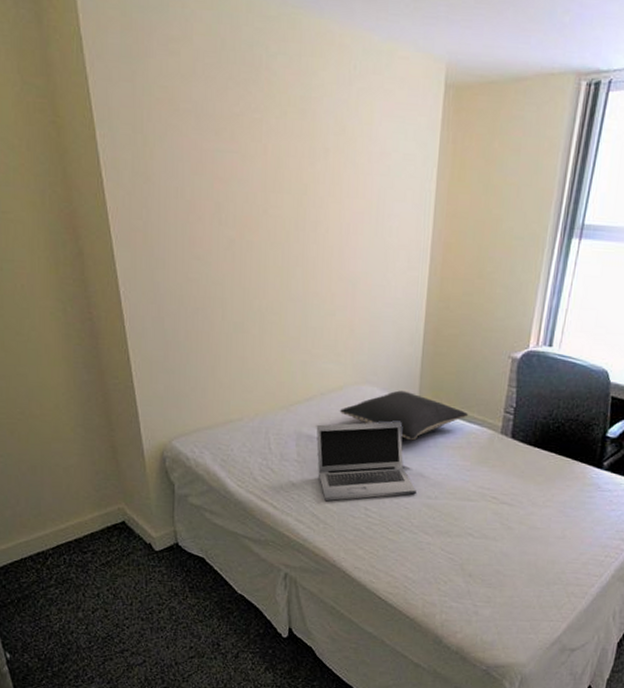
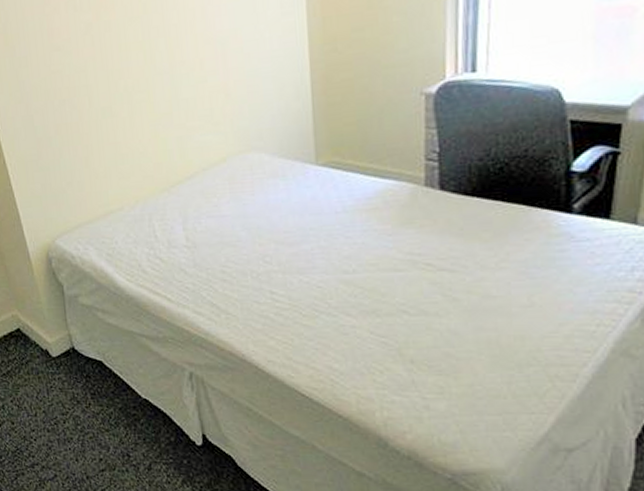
laptop: present [316,421,416,501] -> none [202,187,329,287]
pillow: present [339,390,469,441] -> none [225,152,381,208]

